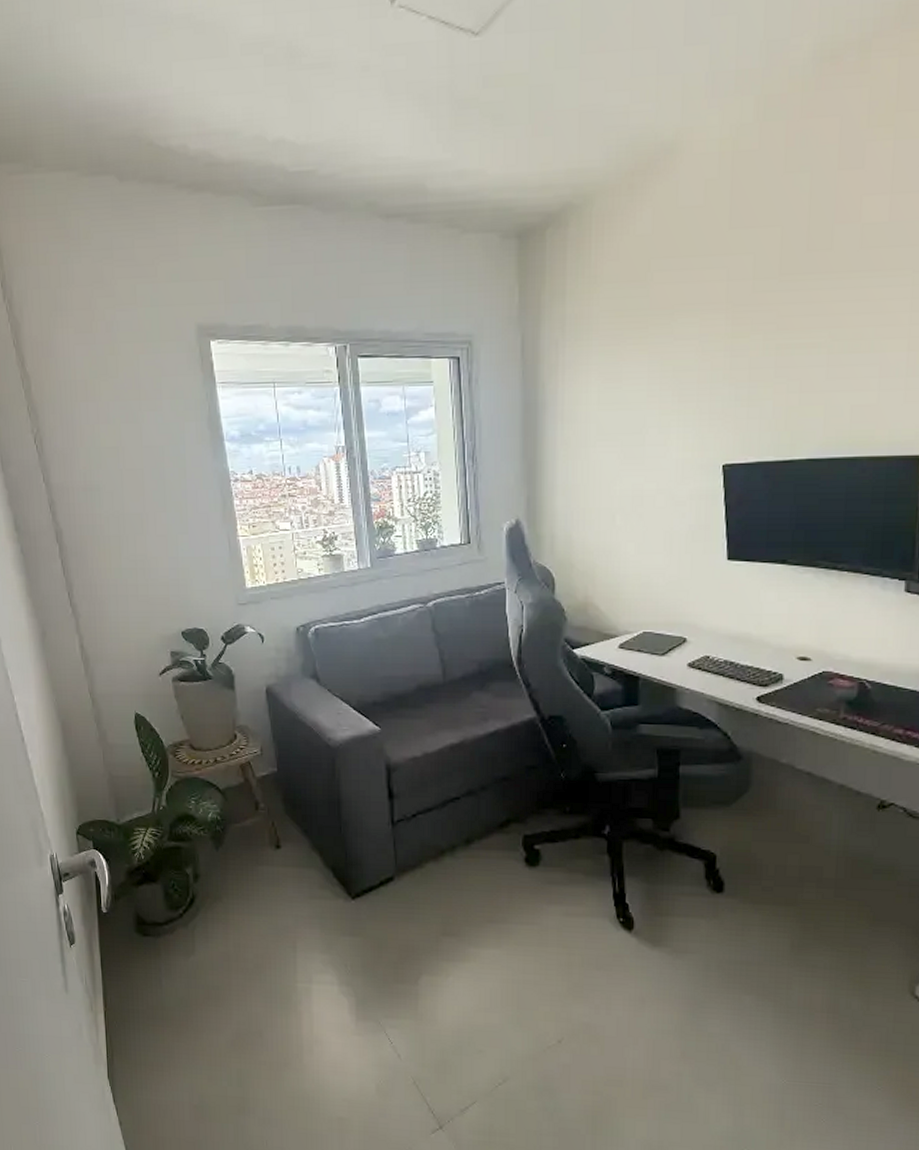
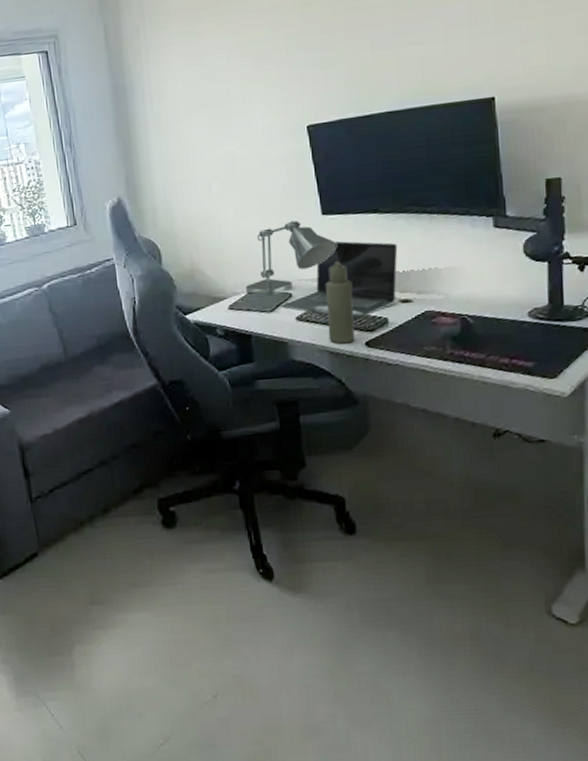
desk lamp: none [638,563,739,639] -> present [245,221,337,297]
laptop: none [675,588,803,673] -> present [282,241,398,320]
bottle: none [719,610,751,696] -> present [326,261,355,344]

